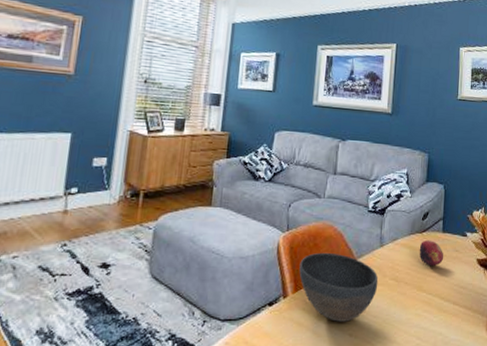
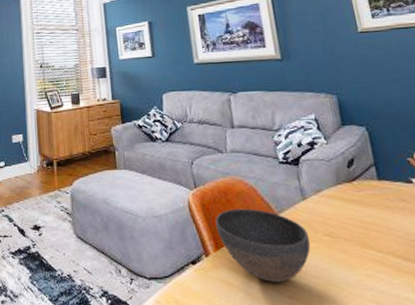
fruit: present [419,240,444,267] -> none [352,190,388,220]

